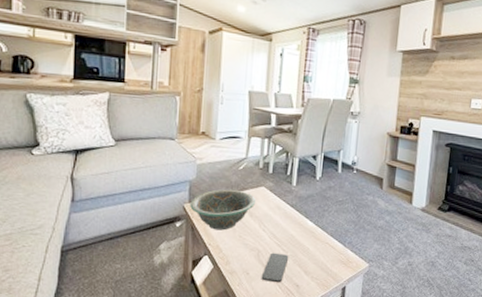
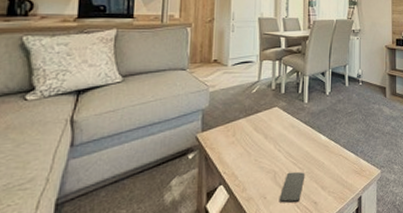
decorative bowl: present [190,189,255,231] -> none [203,113,269,157]

